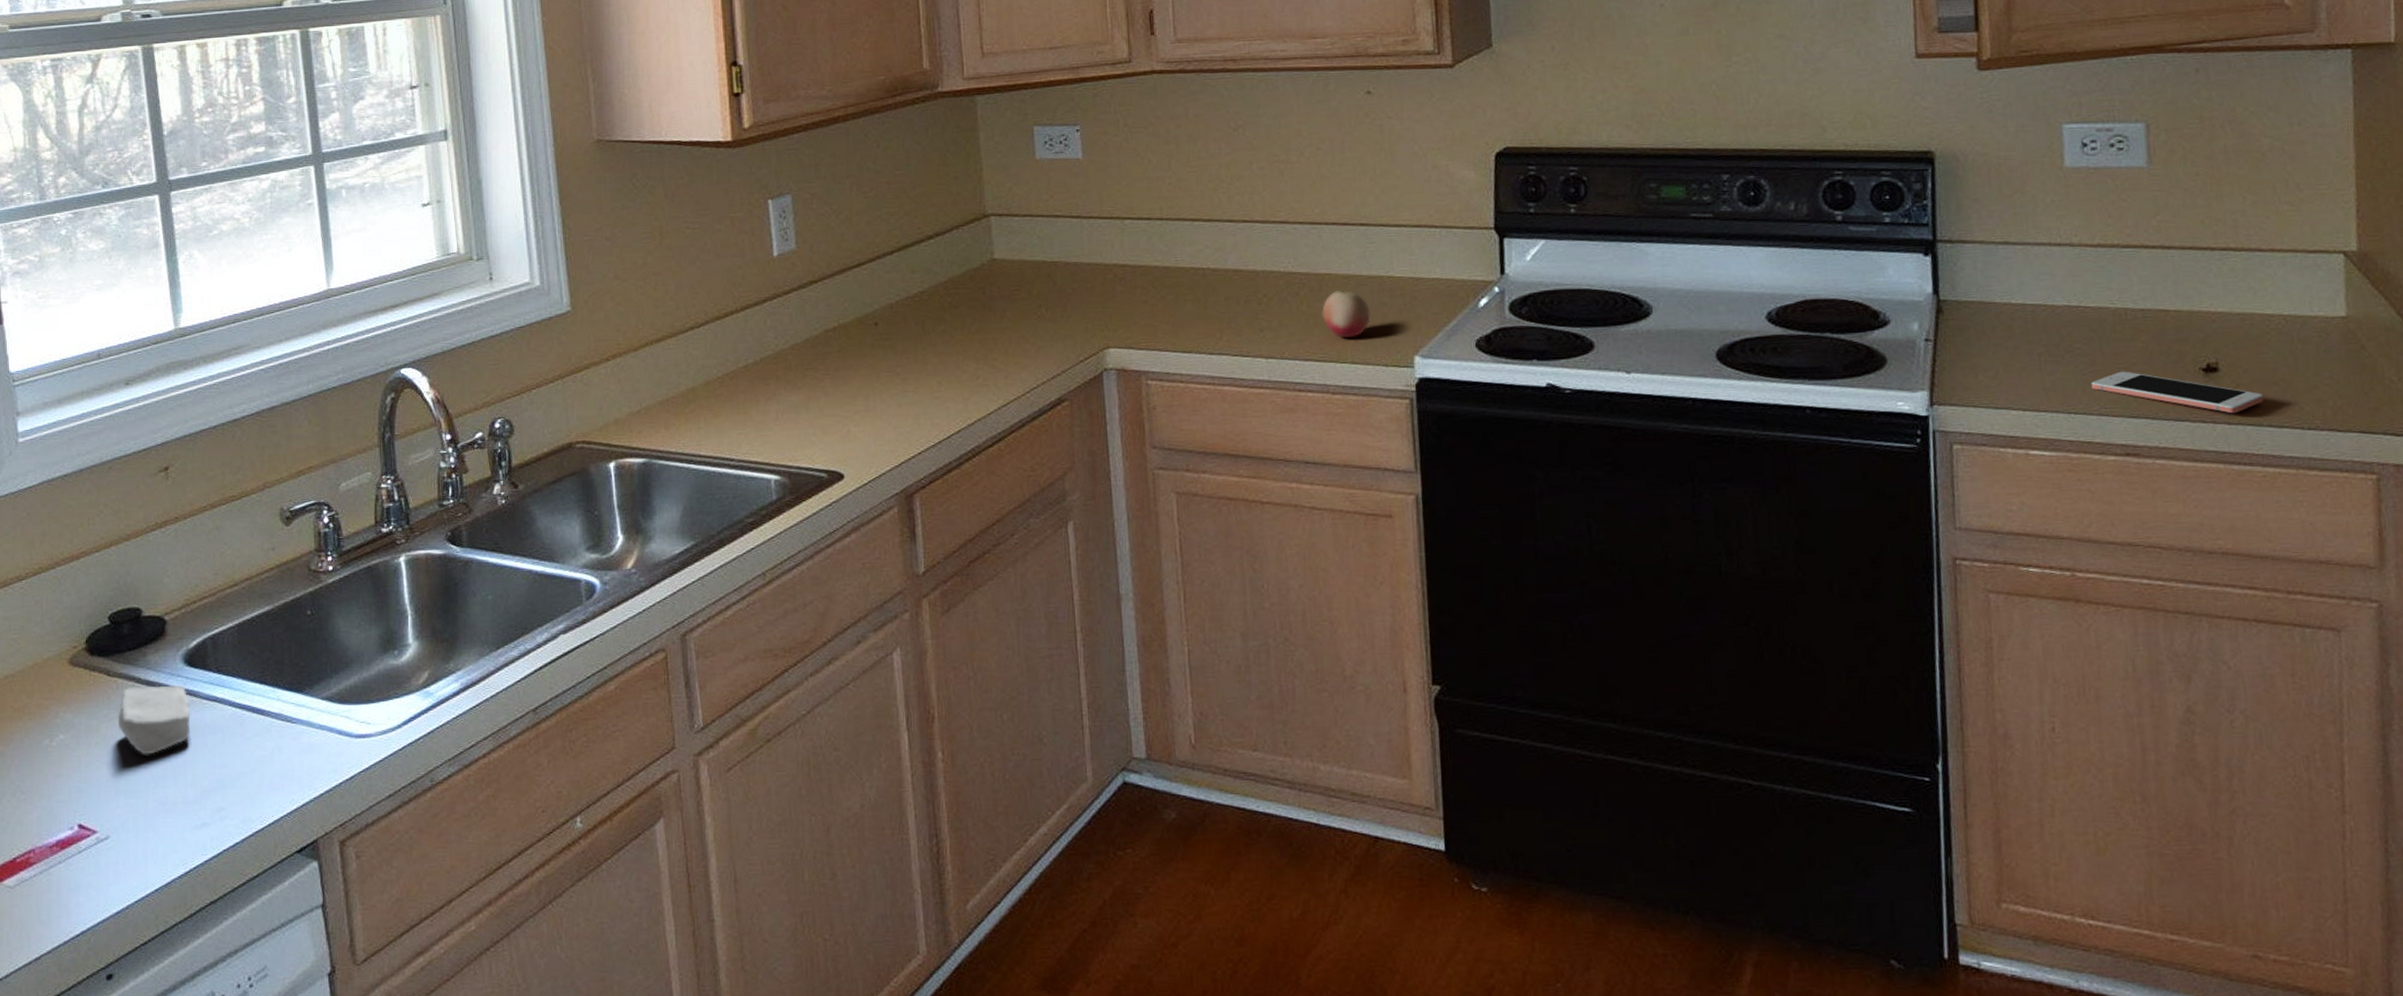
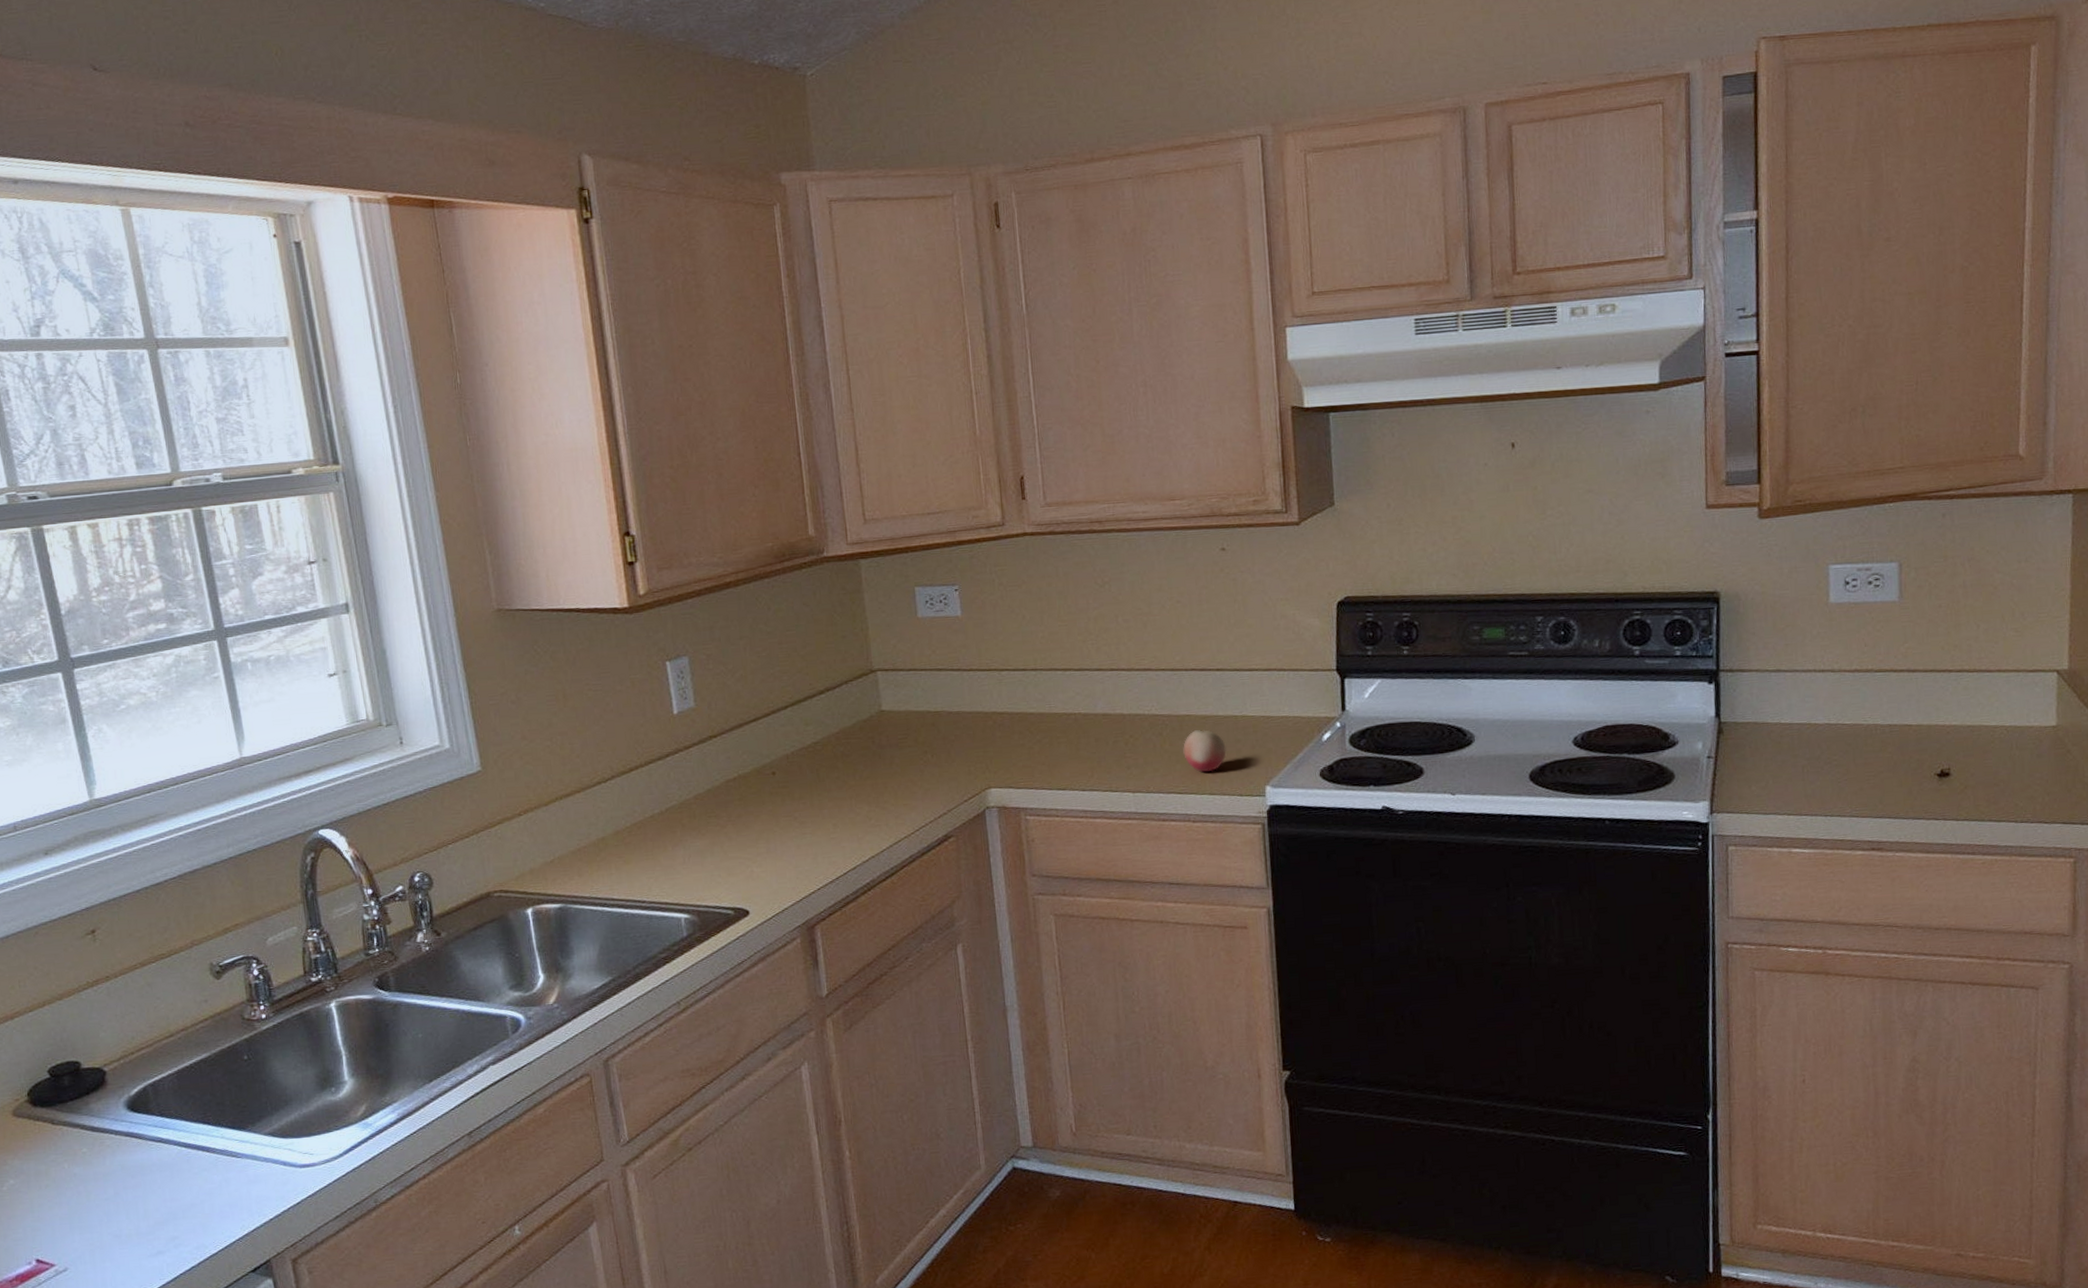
soap bar: present [118,685,191,755] -> none [66,1129,138,1194]
cell phone: present [2092,371,2263,414] -> none [1845,778,1986,812]

